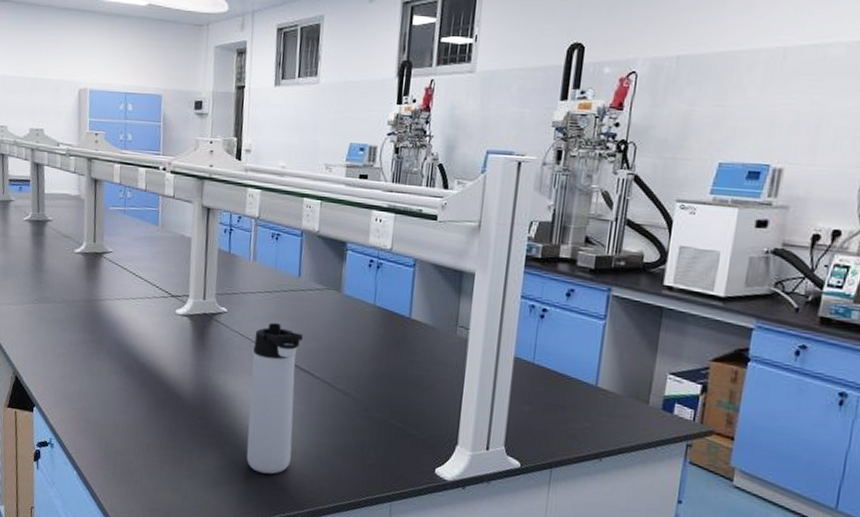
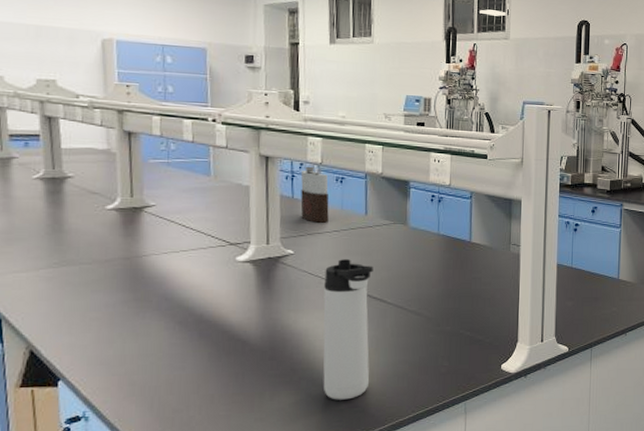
flask: none [236,220,264,282] -> present [300,166,329,223]

